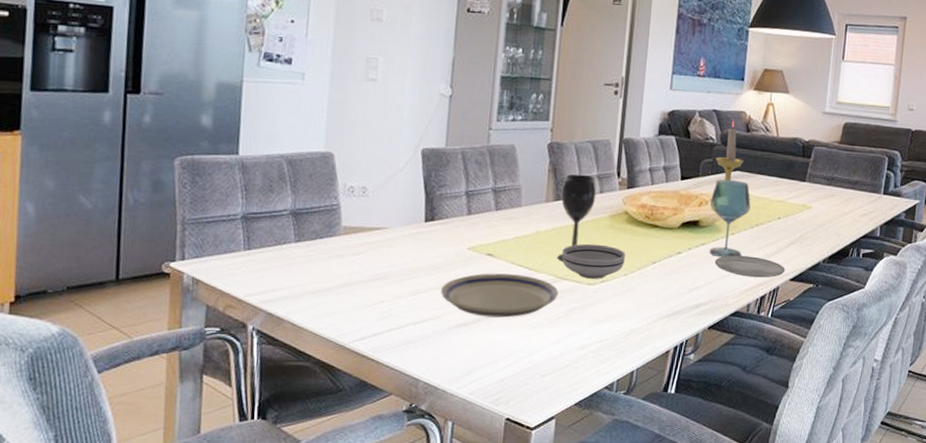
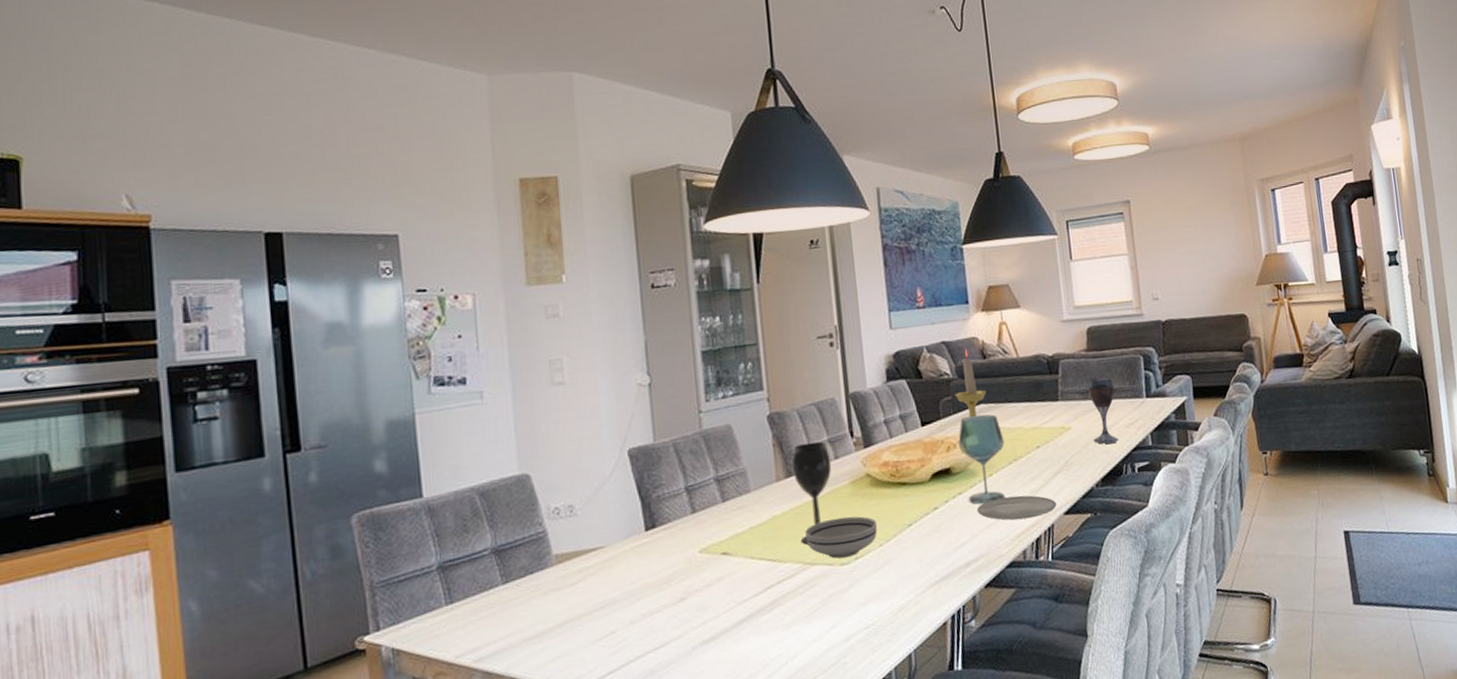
plate: present [441,273,559,318] -> none [677,568,810,627]
cup: none [829,168,858,228] -> present [1088,376,1119,444]

